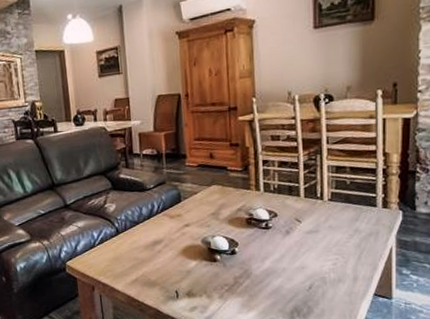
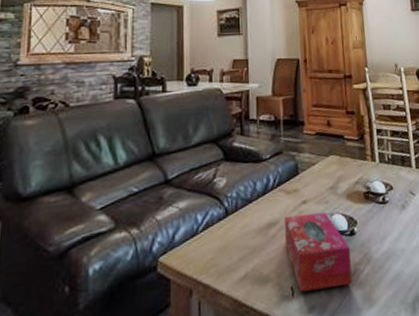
tissue box: none [169,234,232,295] -> present [284,212,352,292]

